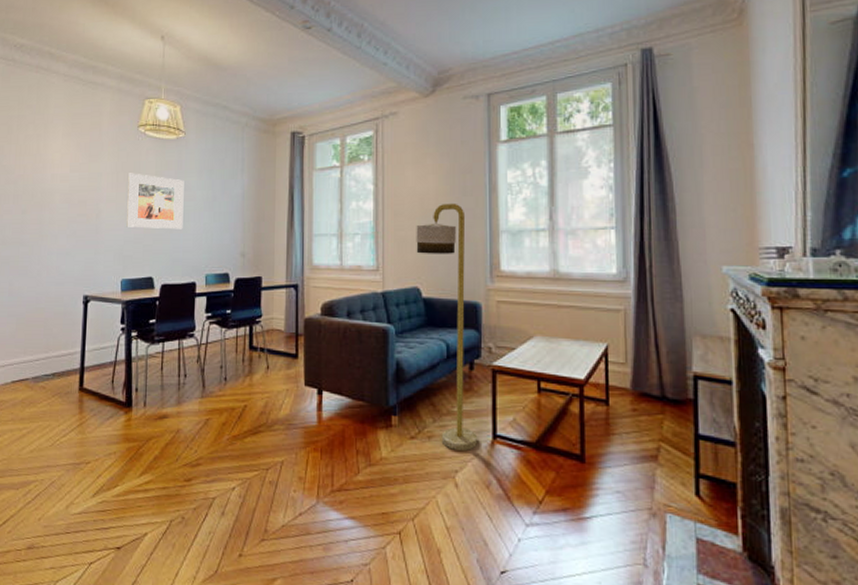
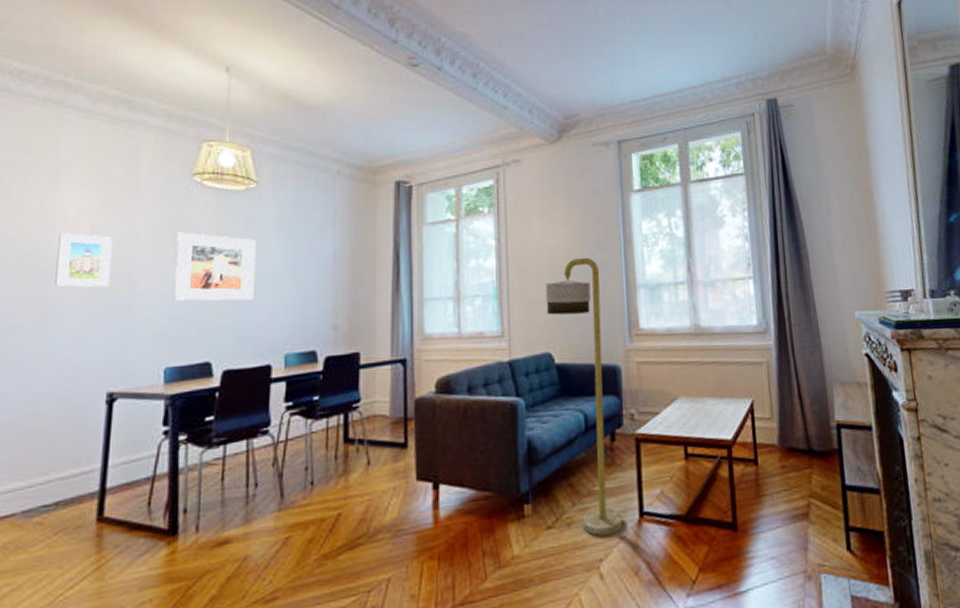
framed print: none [48,172,84,215] -> present [55,233,112,288]

